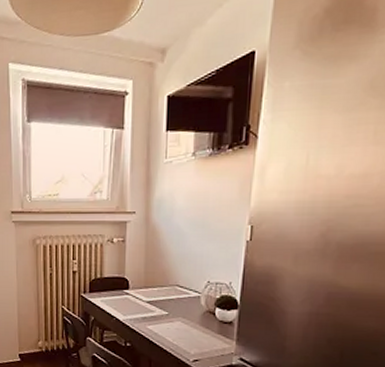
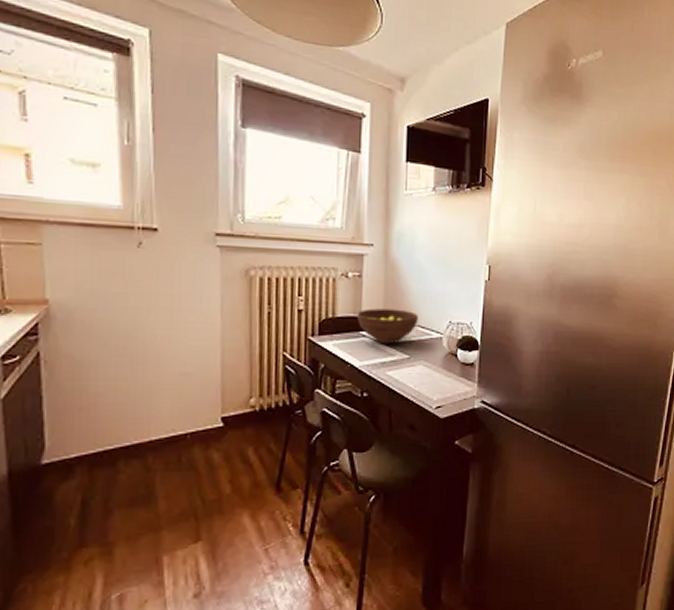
fruit bowl: none [121,270,177,302] -> present [357,308,418,345]

